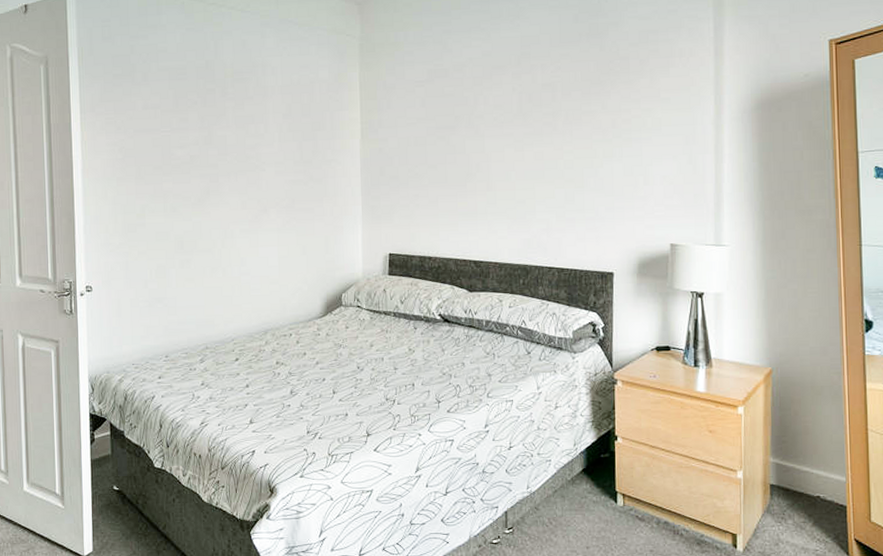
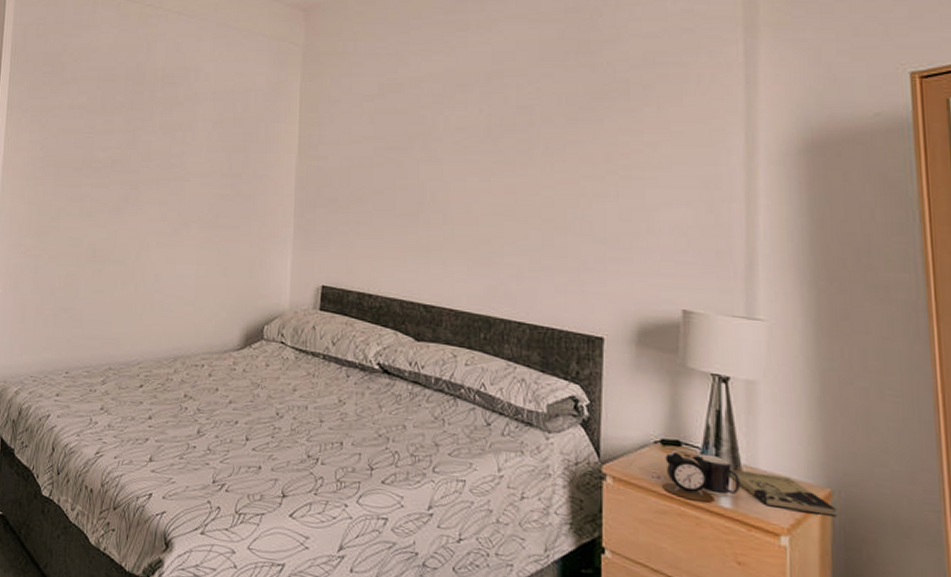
alarm clock: none [657,352,694,390] -> present [662,449,715,503]
mug: none [680,353,711,384] -> present [695,453,740,497]
book: none [703,361,775,388] -> present [728,468,837,518]

